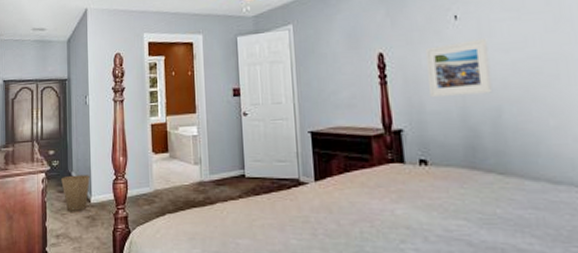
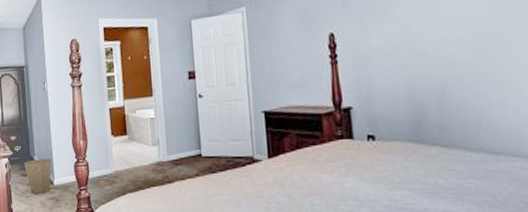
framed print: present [426,39,493,97] -> none [375,17,439,75]

